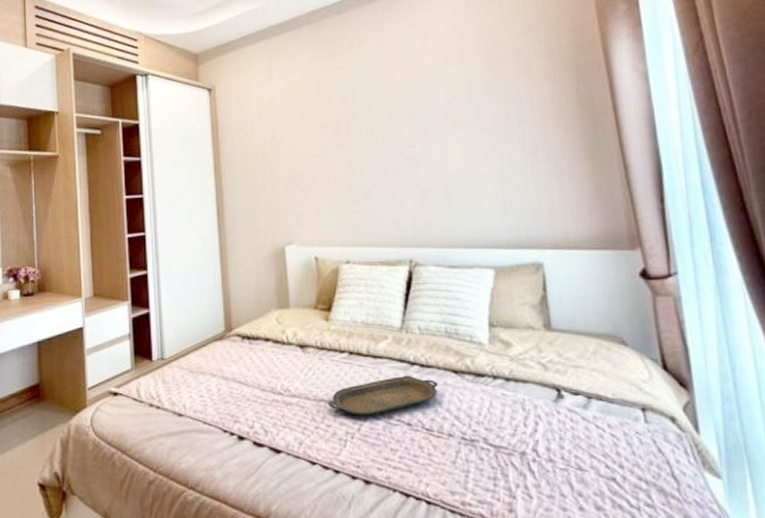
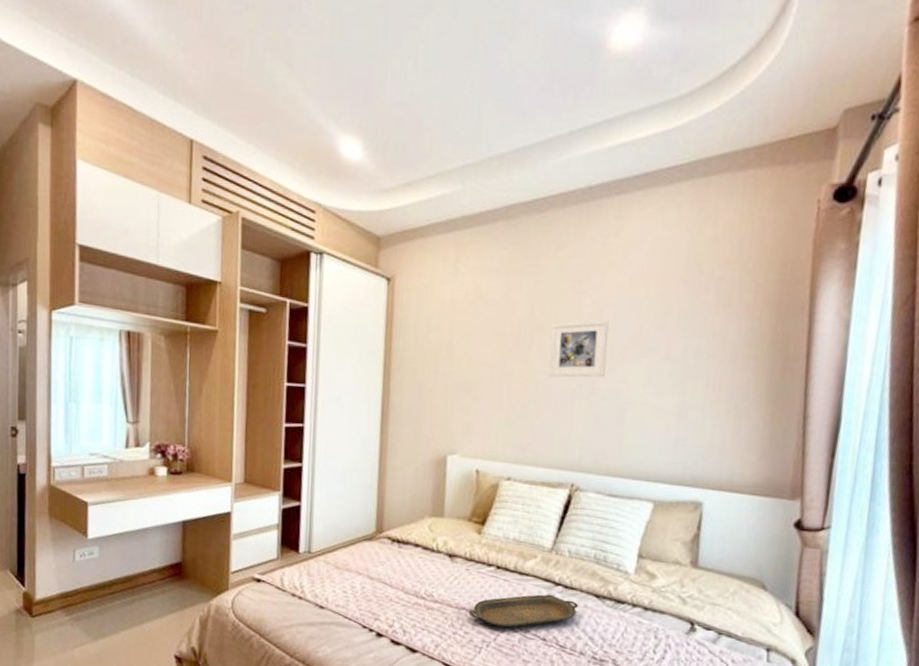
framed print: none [366,101,424,159] -> present [548,320,609,378]

